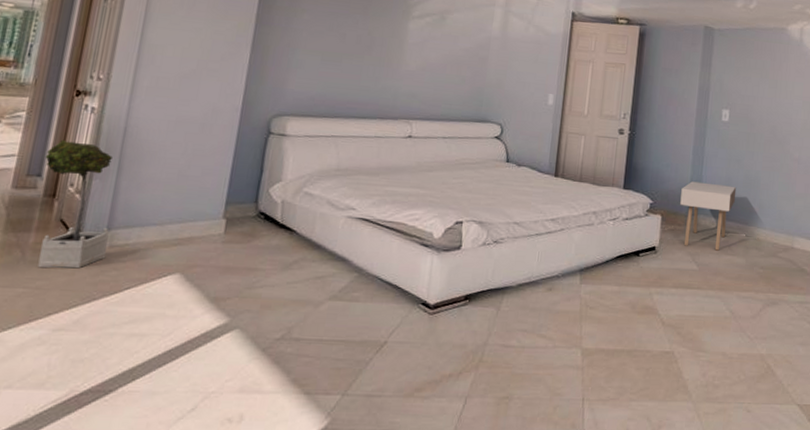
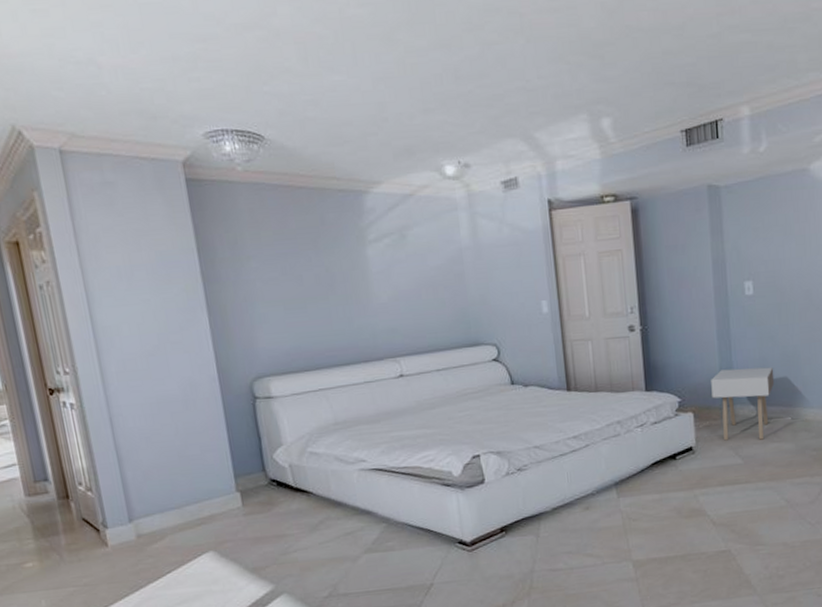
potted tree: present [38,139,113,269] -> none [44,441,138,567]

